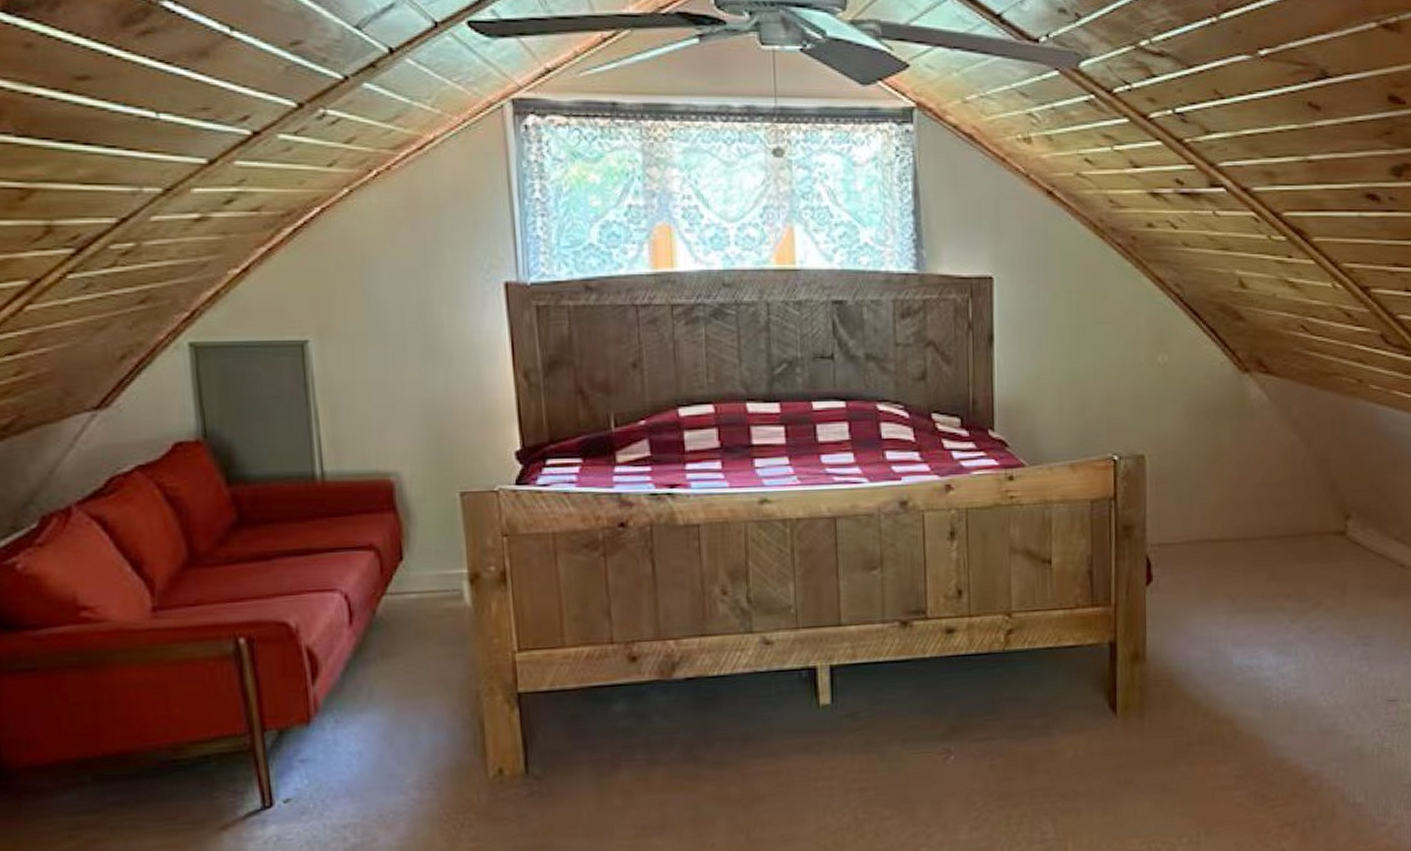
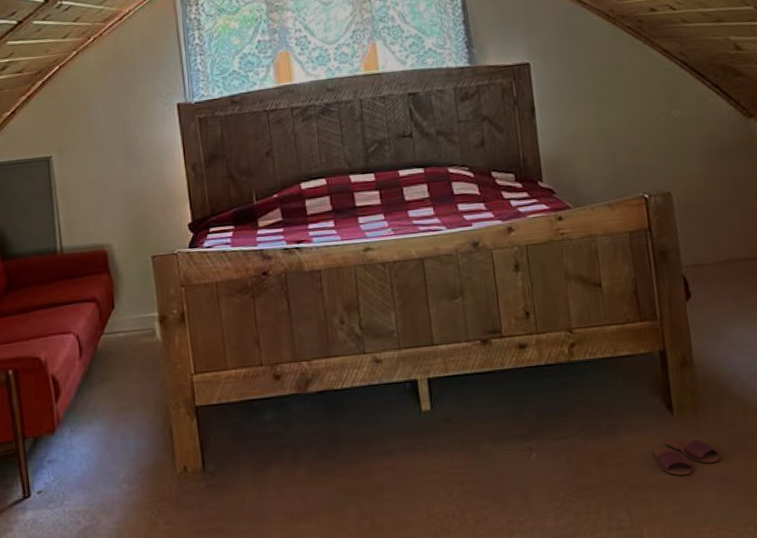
slippers: none [1088,740,1161,784] -> present [652,437,720,476]

